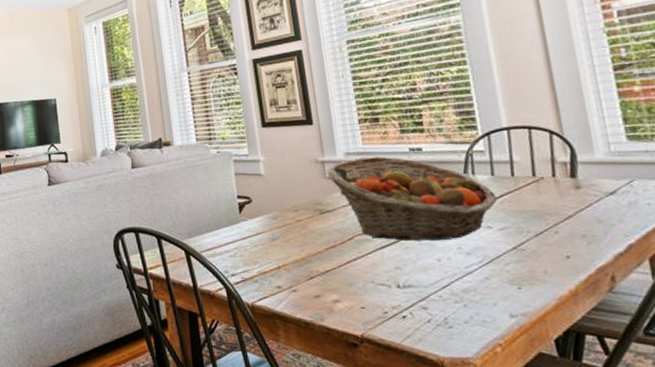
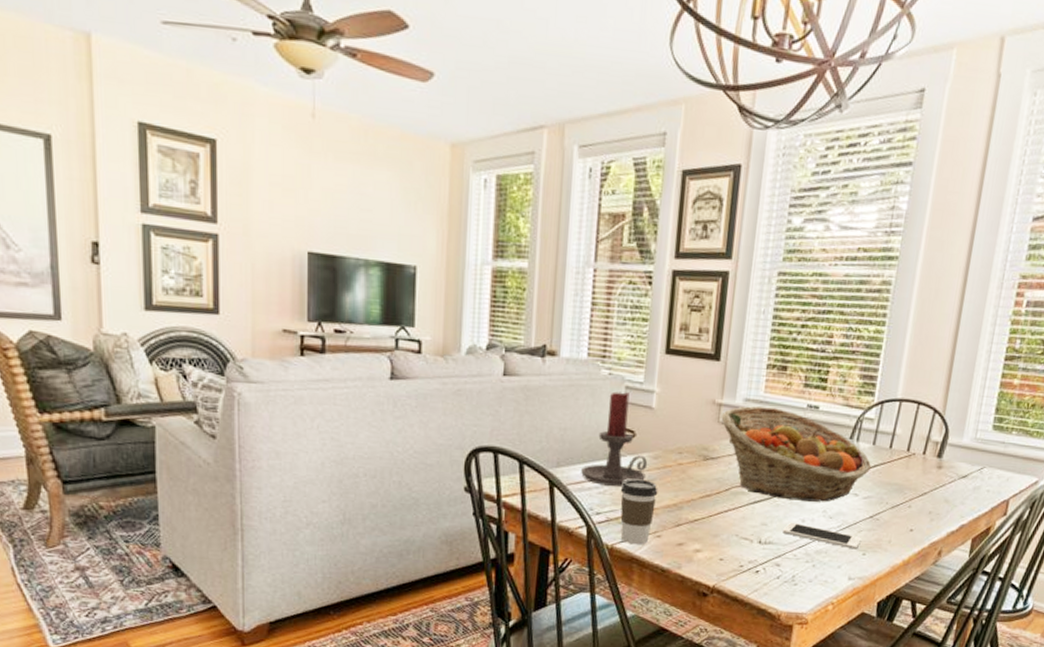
candle holder: none [210,165,269,249] -> present [581,391,648,486]
coffee cup: none [249,239,286,301] -> present [620,478,658,545]
cell phone: none [419,262,513,284] -> present [782,522,862,550]

